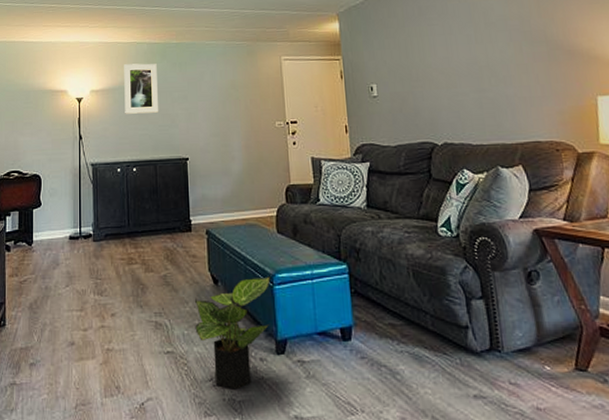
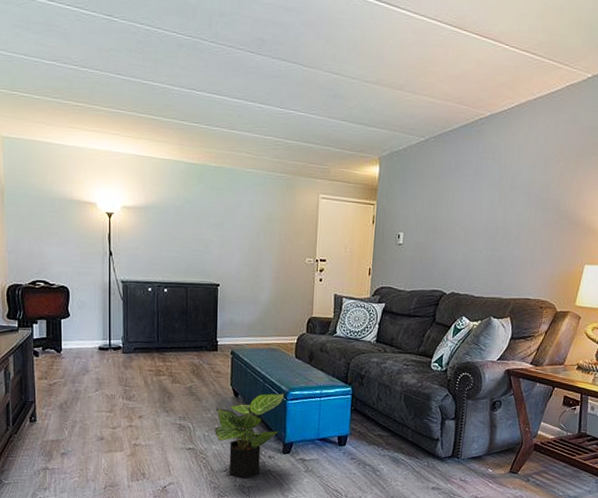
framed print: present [124,63,159,114] -> none [158,182,193,237]

